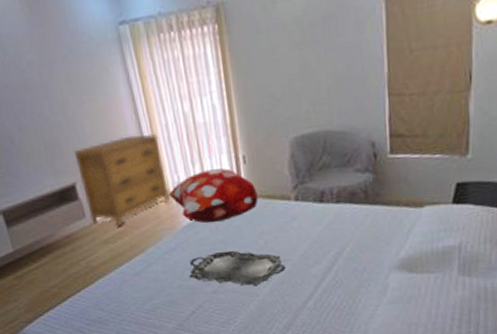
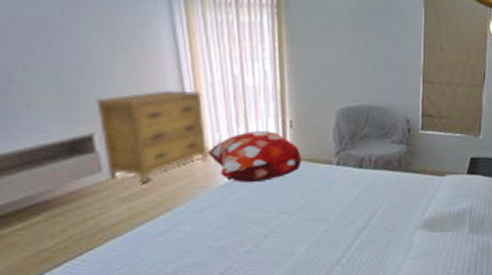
serving tray: present [189,250,287,286] -> none [221,210,324,245]

